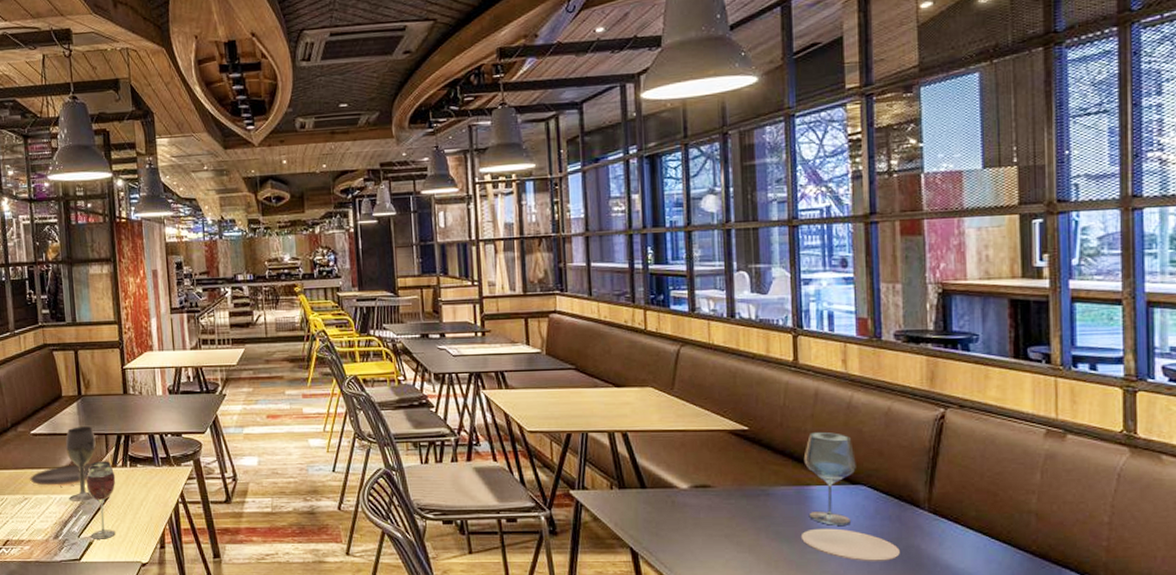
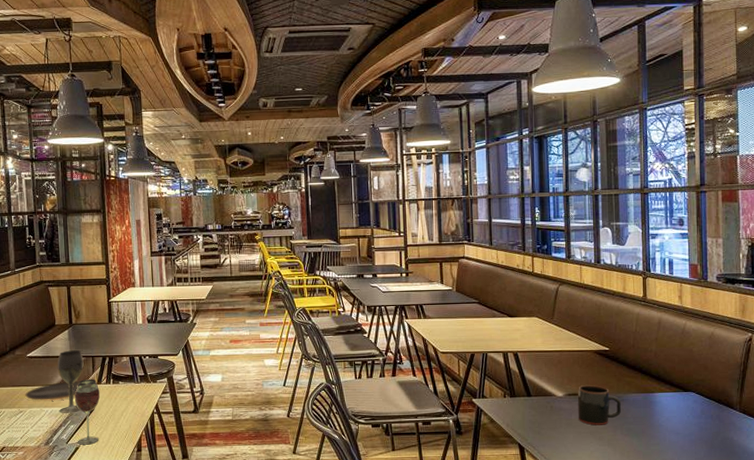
mug: none [707,475,767,527] -> present [577,385,622,426]
plate: present [800,528,900,562] -> none [646,425,719,451]
wine glass: present [803,431,858,525] -> none [649,351,689,423]

